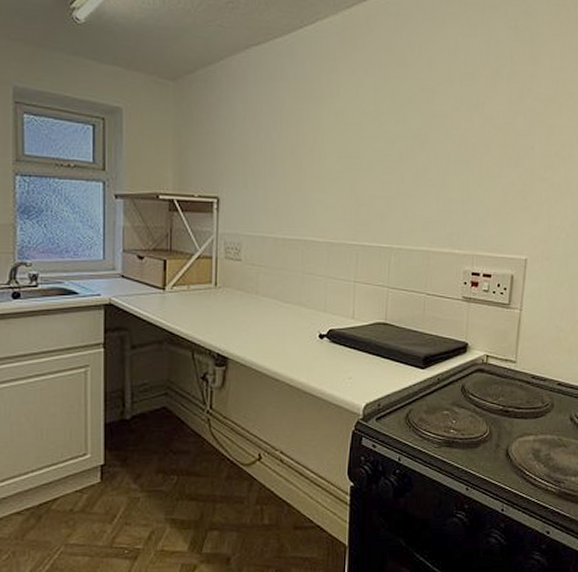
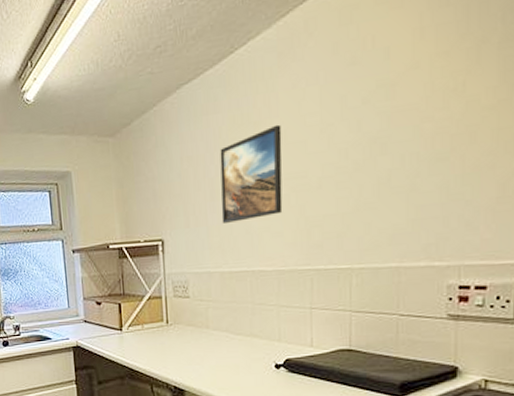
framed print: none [279,104,340,190] -> present [220,124,283,223]

